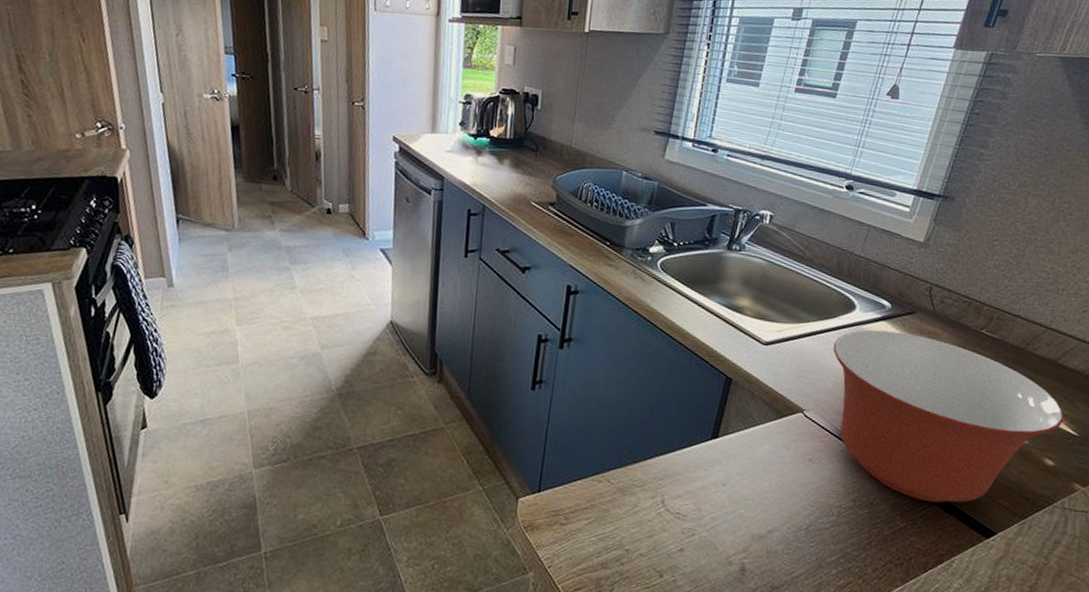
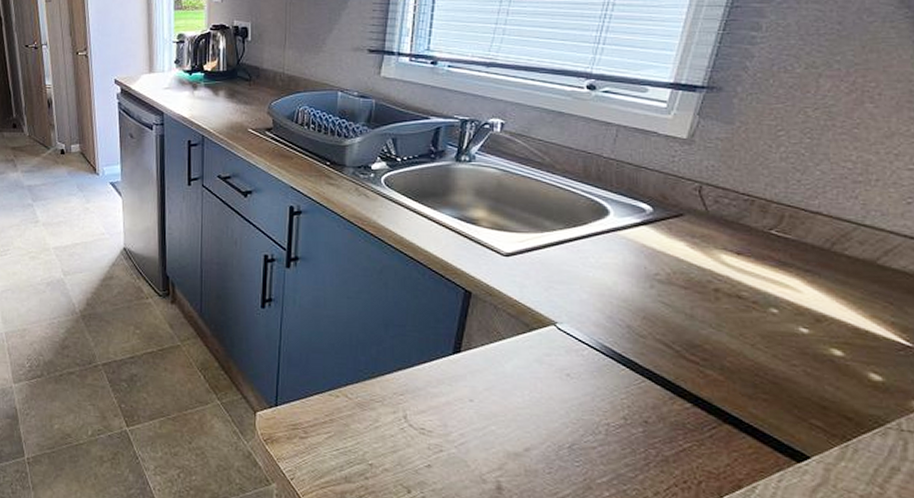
mixing bowl: present [833,329,1064,503] -> none [586,235,892,422]

